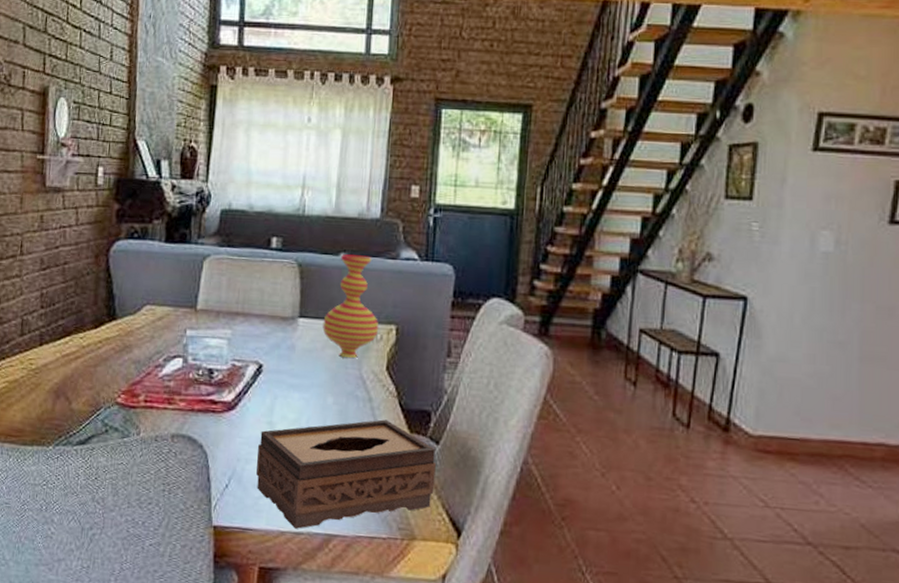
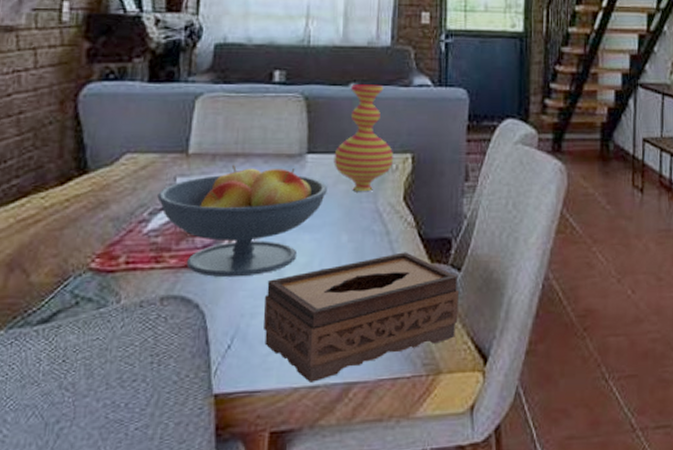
fruit bowl: none [171,322,316,425] -> present [157,164,327,278]

